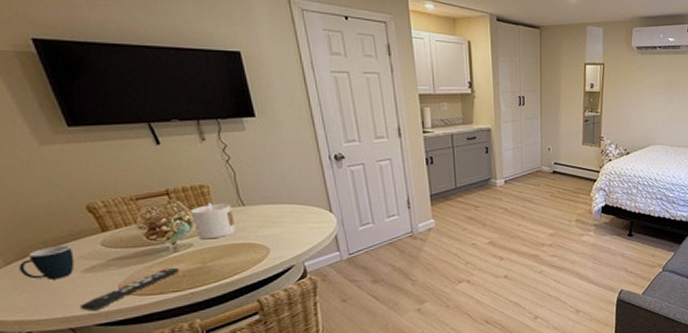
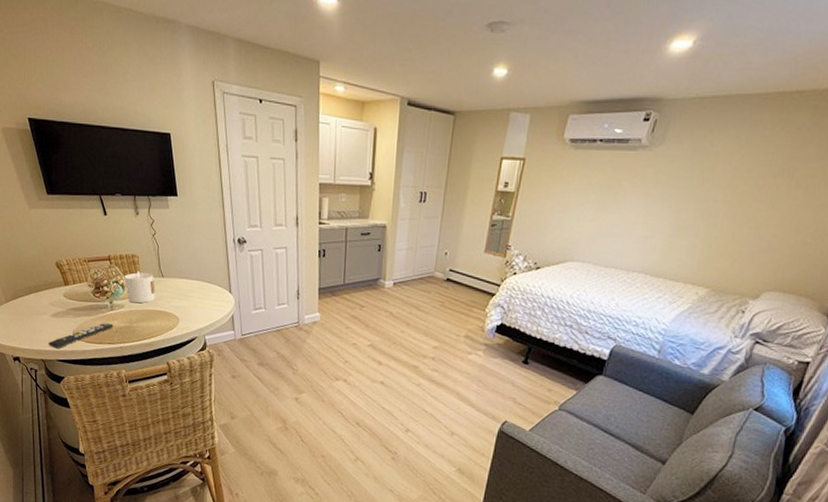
mug: present [19,245,75,280] -> none [14,292,47,319]

